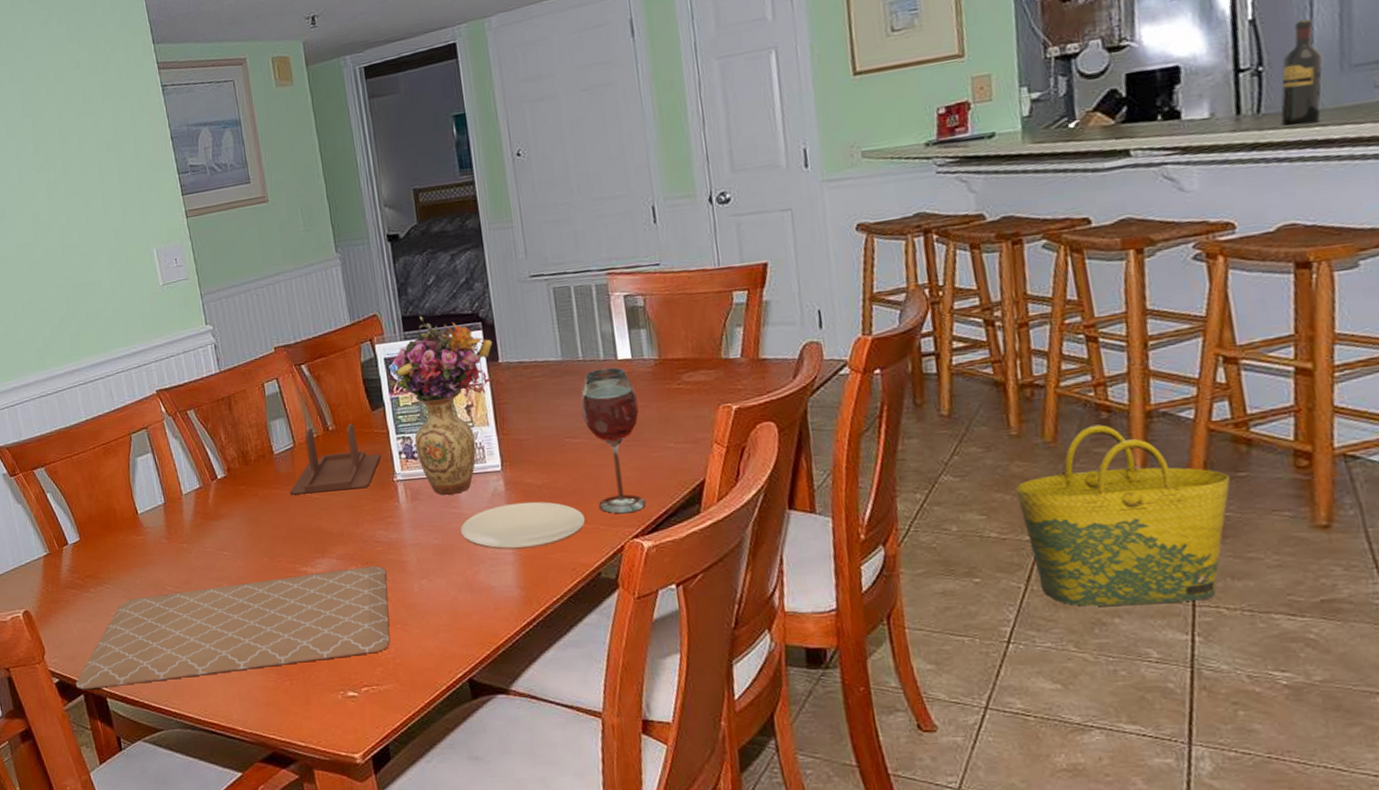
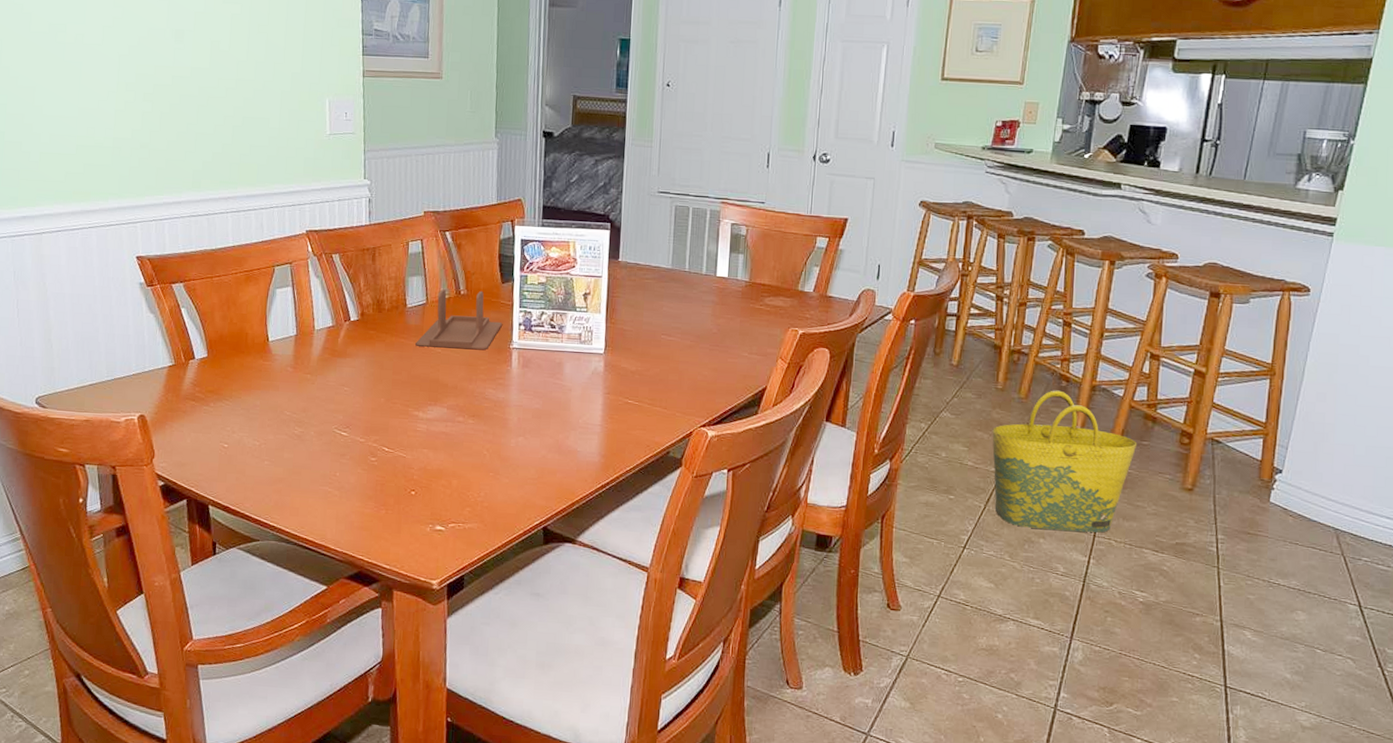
placemat: present [76,566,391,690] -> none [180,417,488,496]
flower arrangement: present [390,316,493,495] -> none [522,208,617,368]
plate: present [461,501,586,550] -> none [560,383,666,424]
wineglass: present [580,367,645,514] -> none [678,281,726,406]
wine bottle: present [1280,19,1324,126] -> none [1222,112,1259,191]

